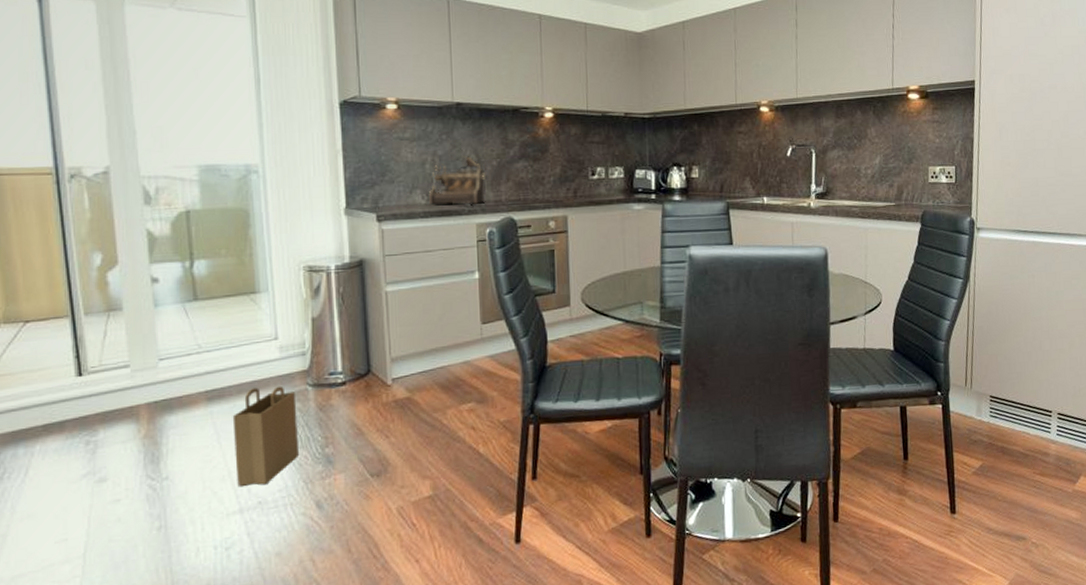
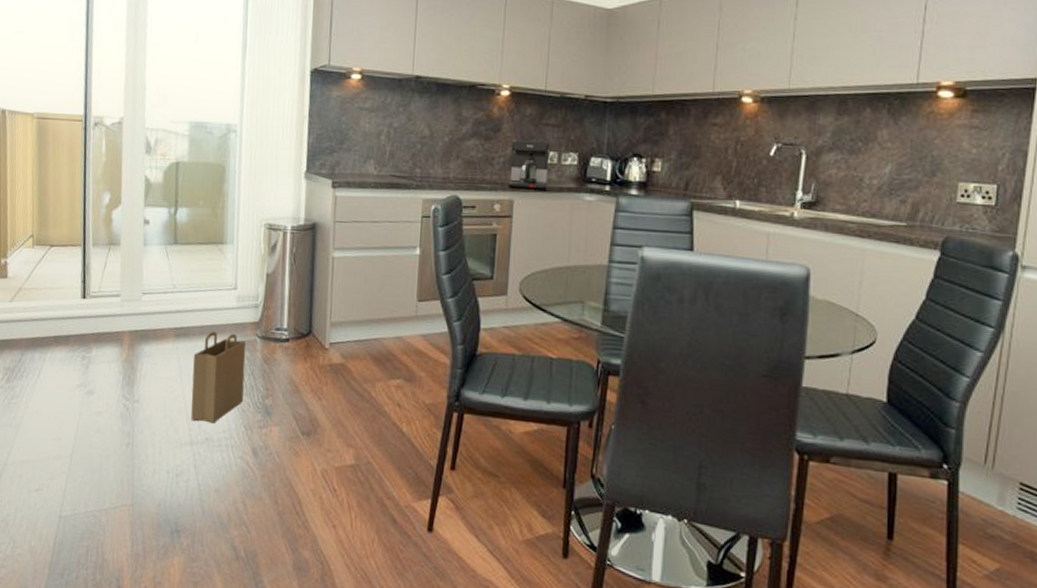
spice rack: present [429,156,485,207] -> none [381,130,436,182]
coffee maker: none [560,158,599,205] -> present [508,139,551,190]

